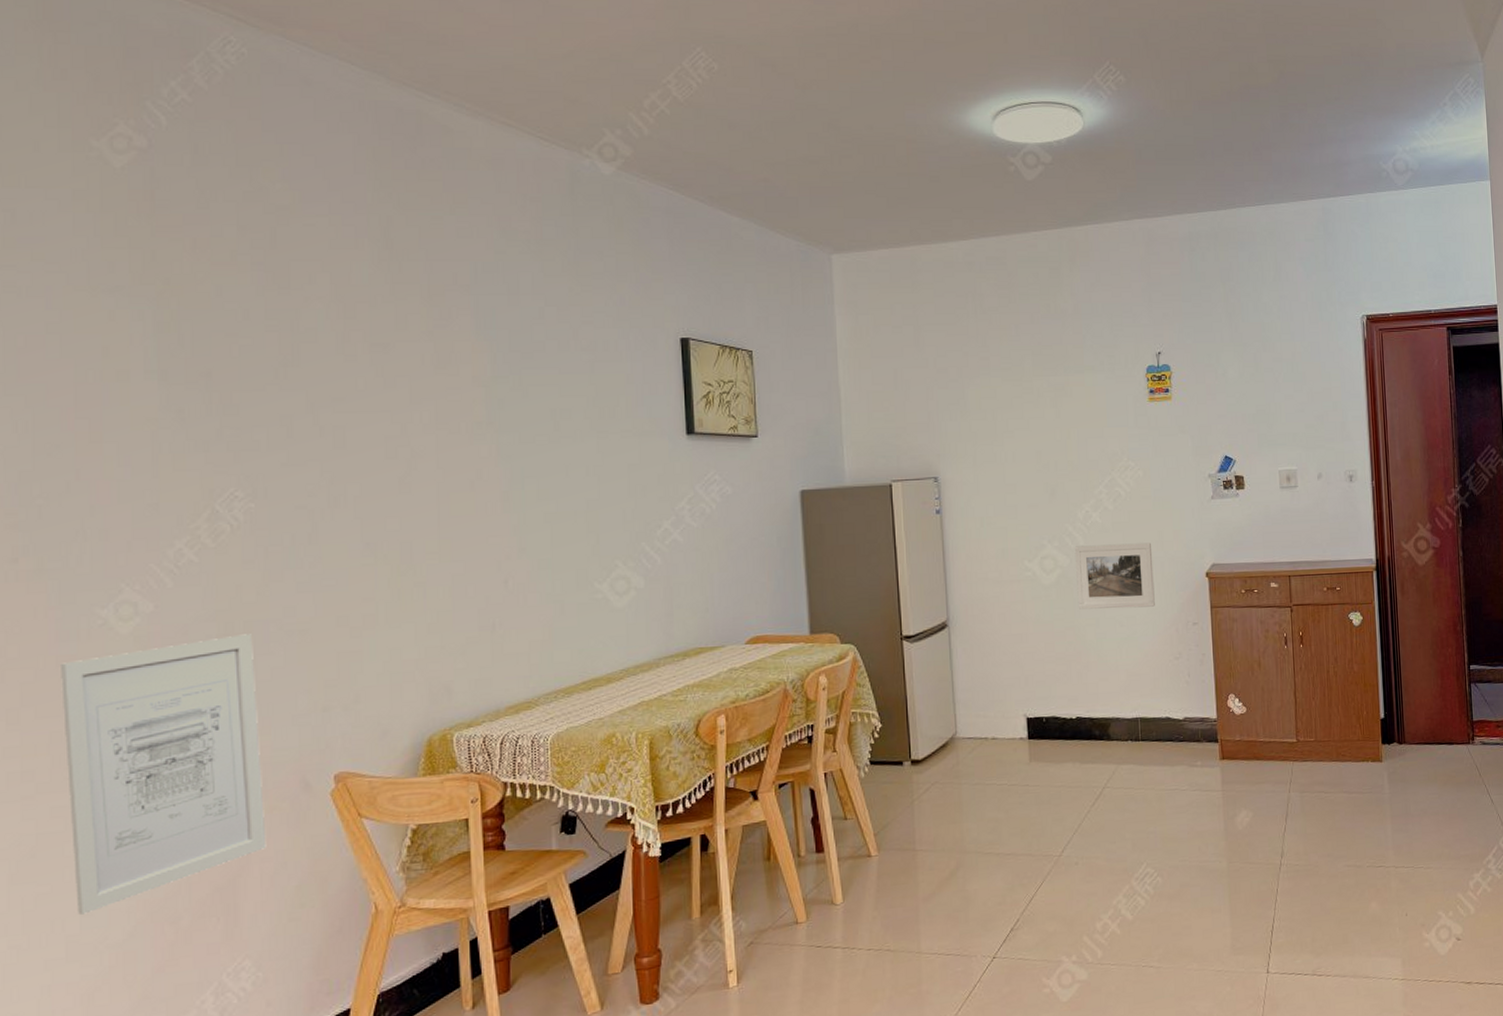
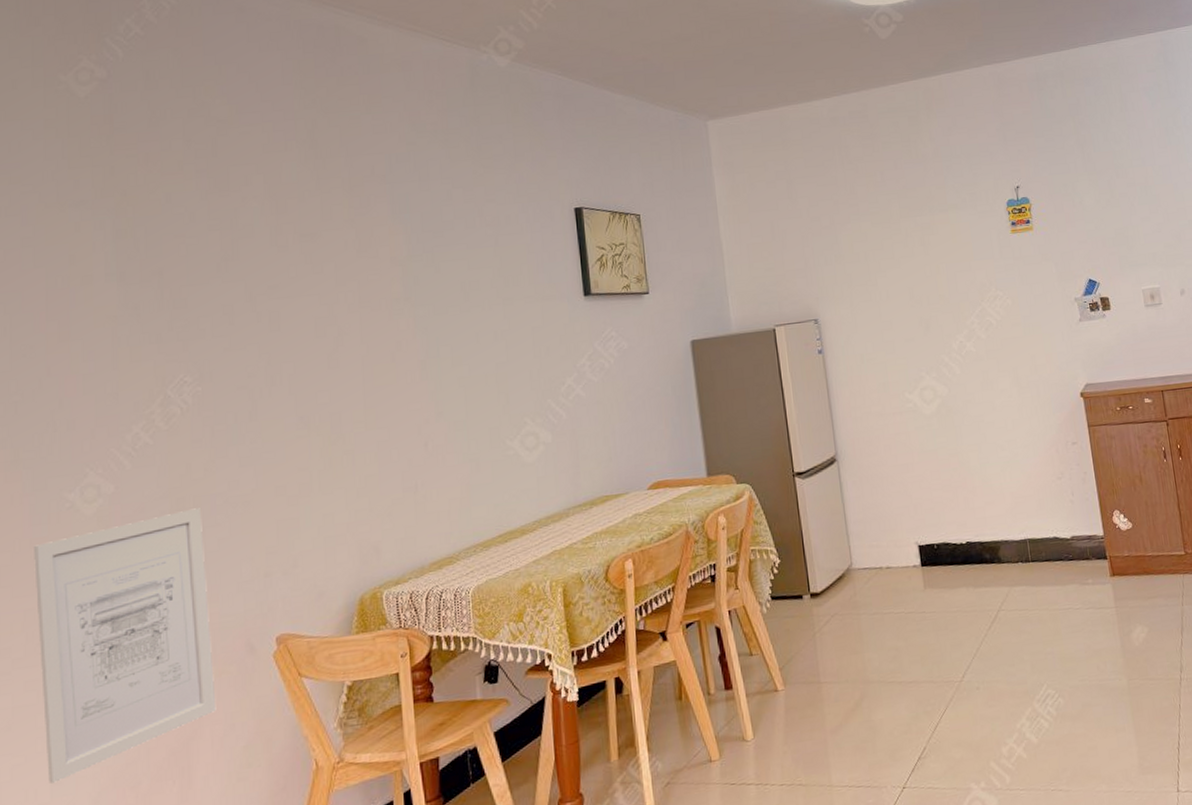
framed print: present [1074,542,1155,610] -> none [951,367,1034,437]

